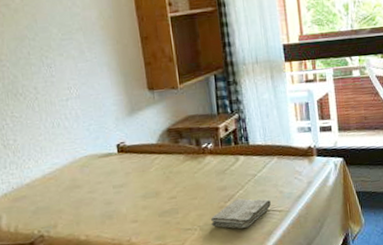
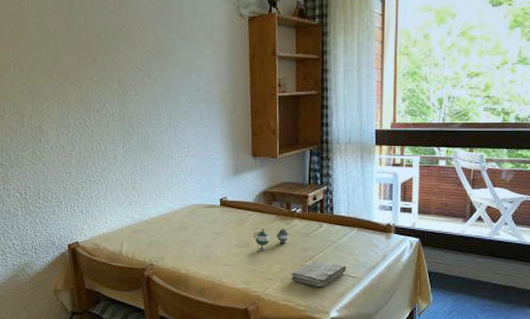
teapot: none [162,169,204,198] -> present [254,228,290,250]

